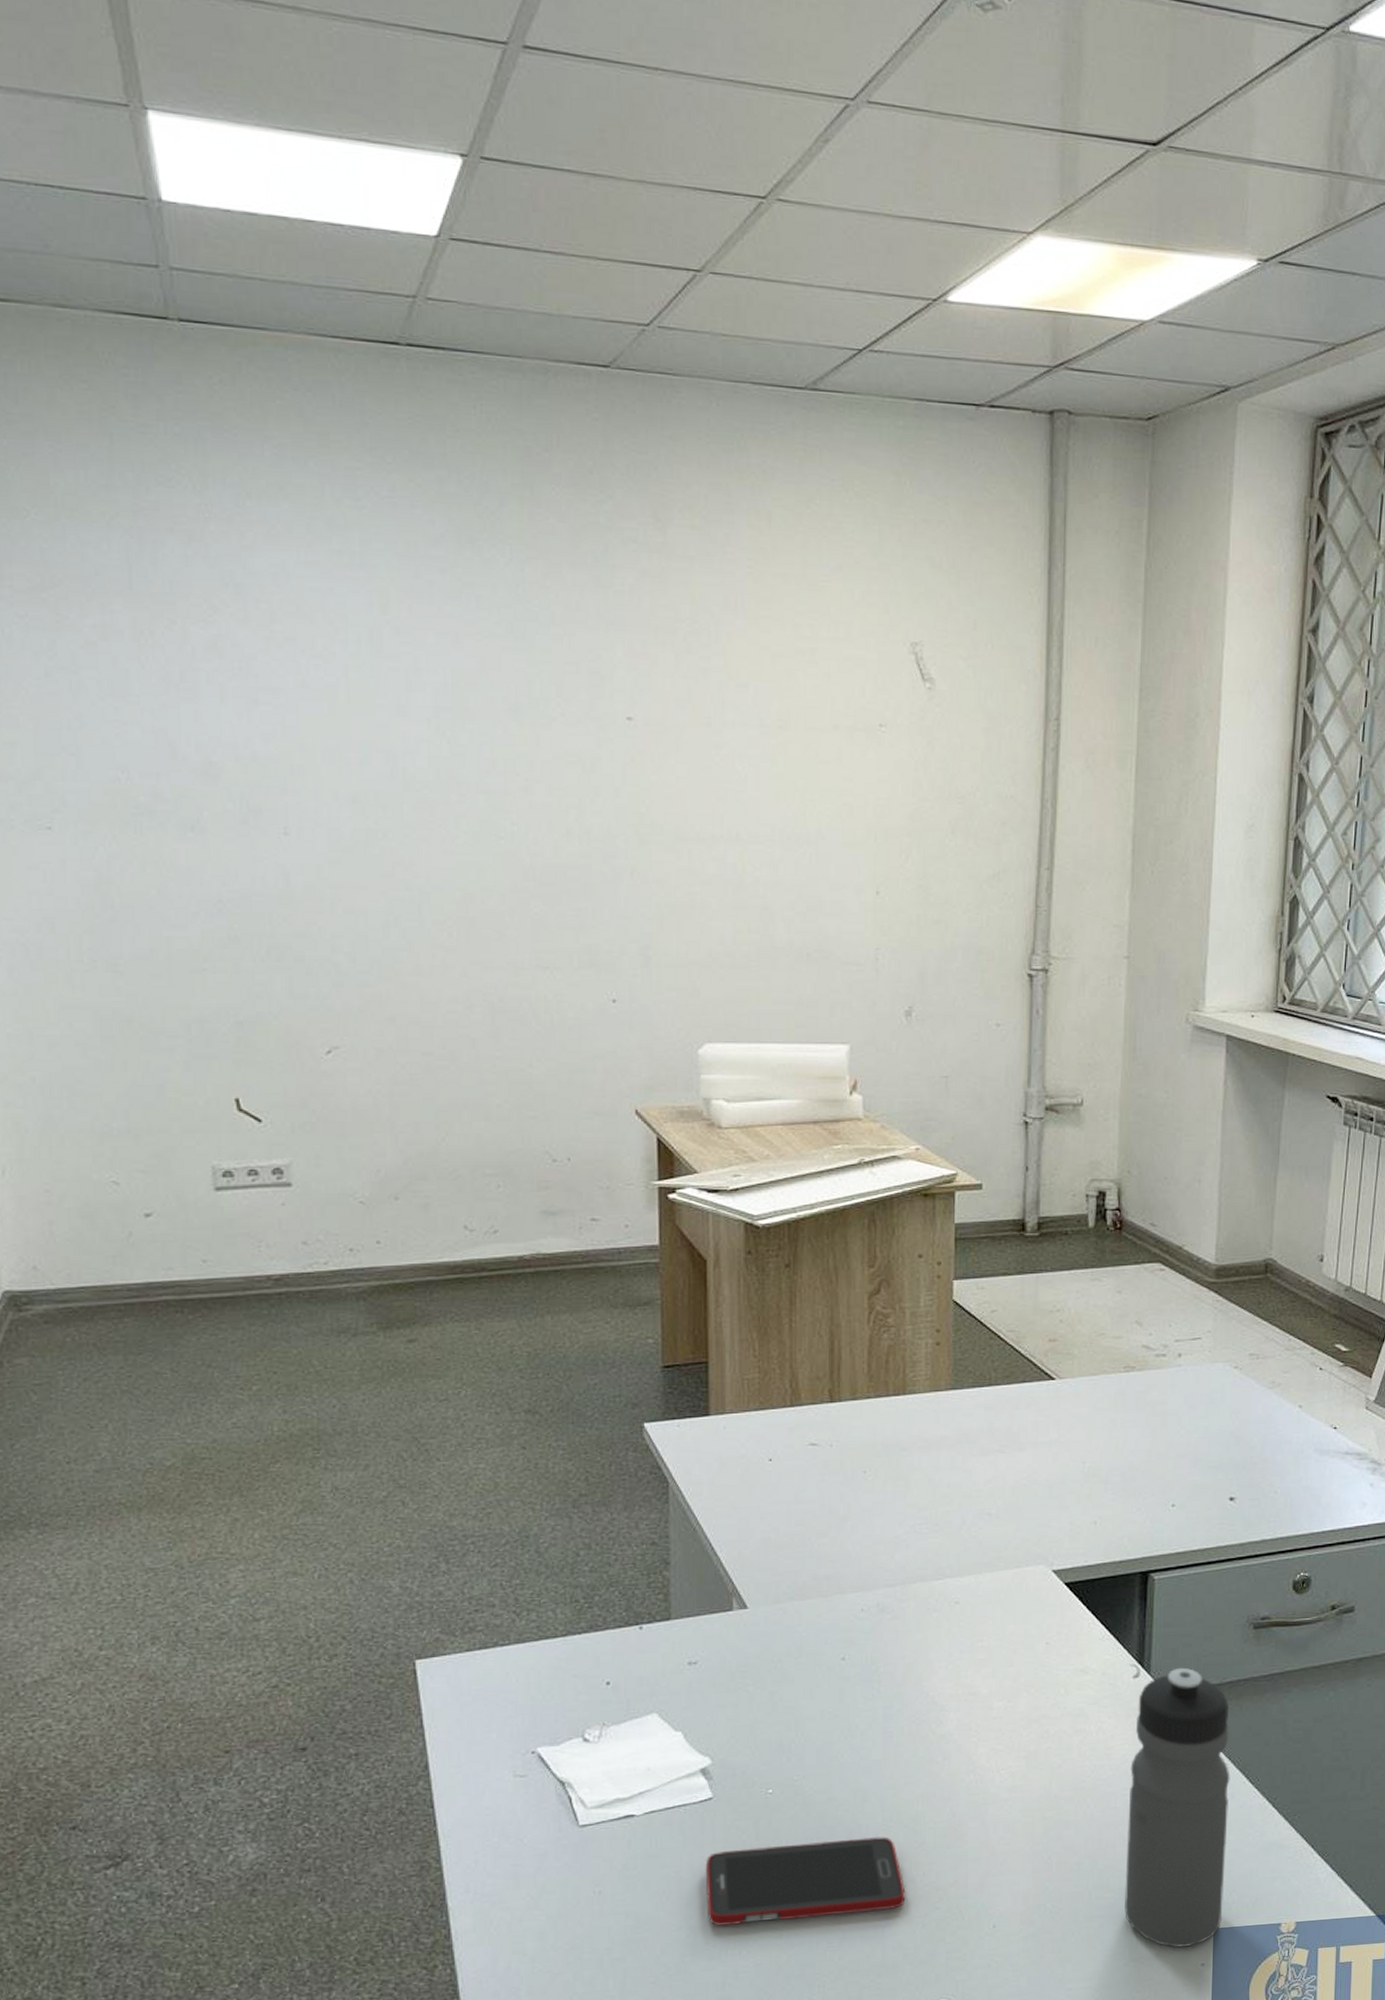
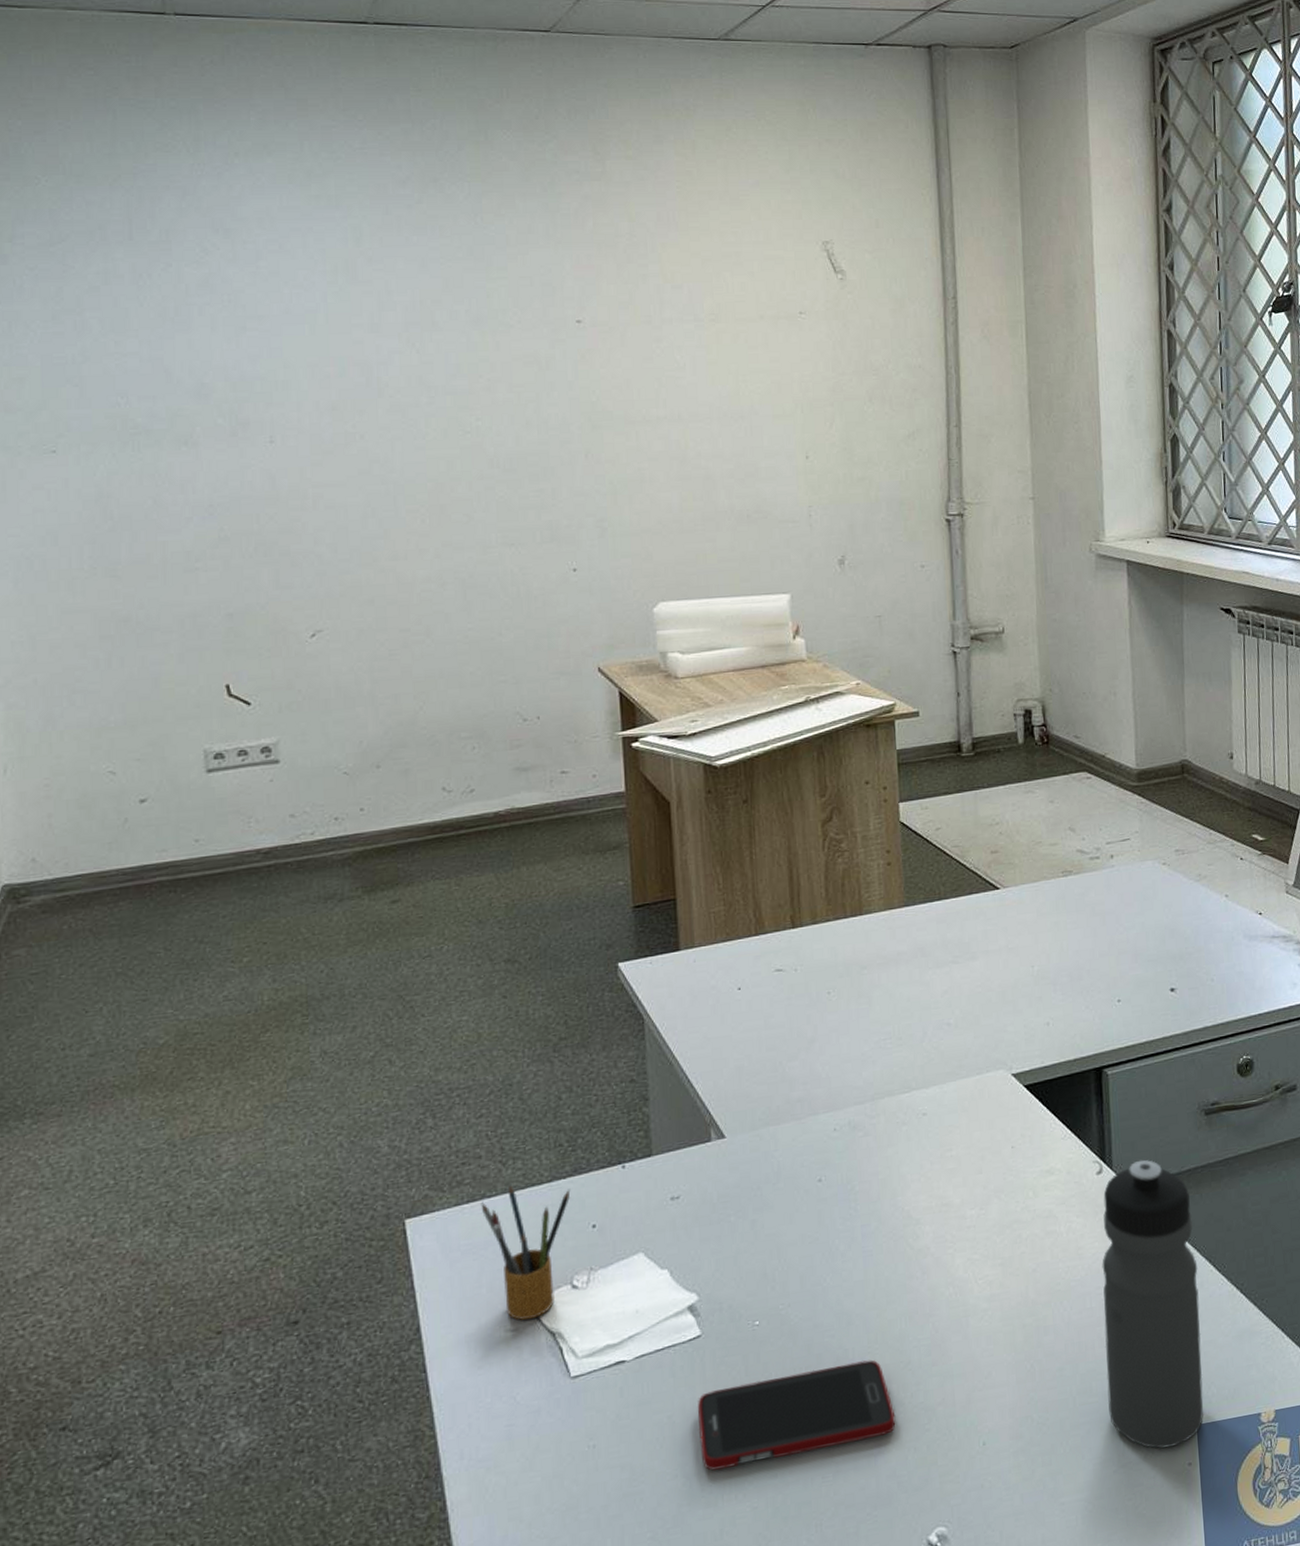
pencil box: none [493,1635,585,1768] -> present [480,1184,571,1321]

